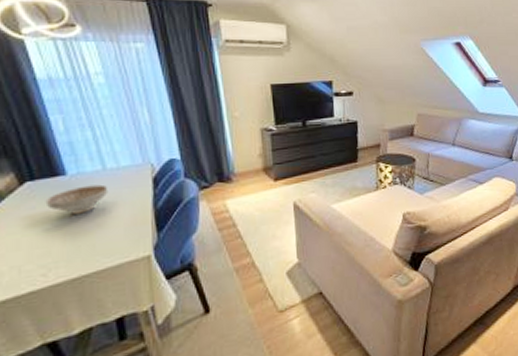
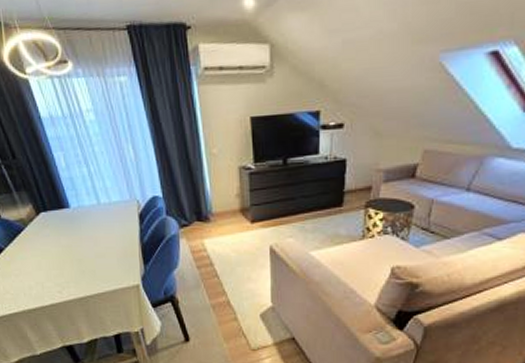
decorative bowl: present [45,184,109,214] -> none [56,218,103,243]

